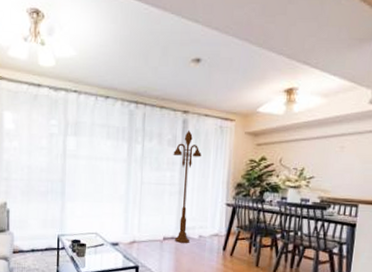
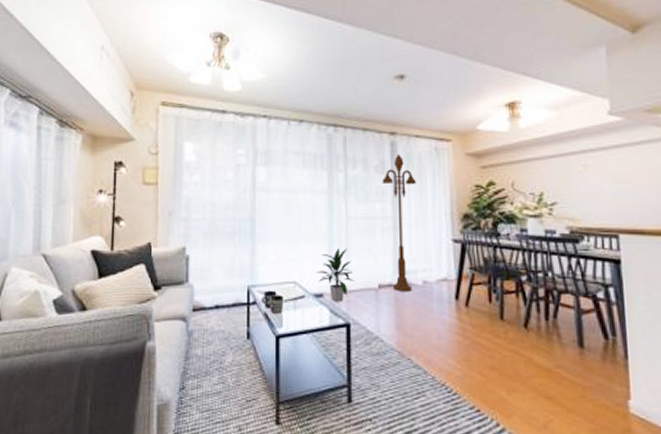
indoor plant: none [114,208,144,250] -> present [316,249,354,302]

